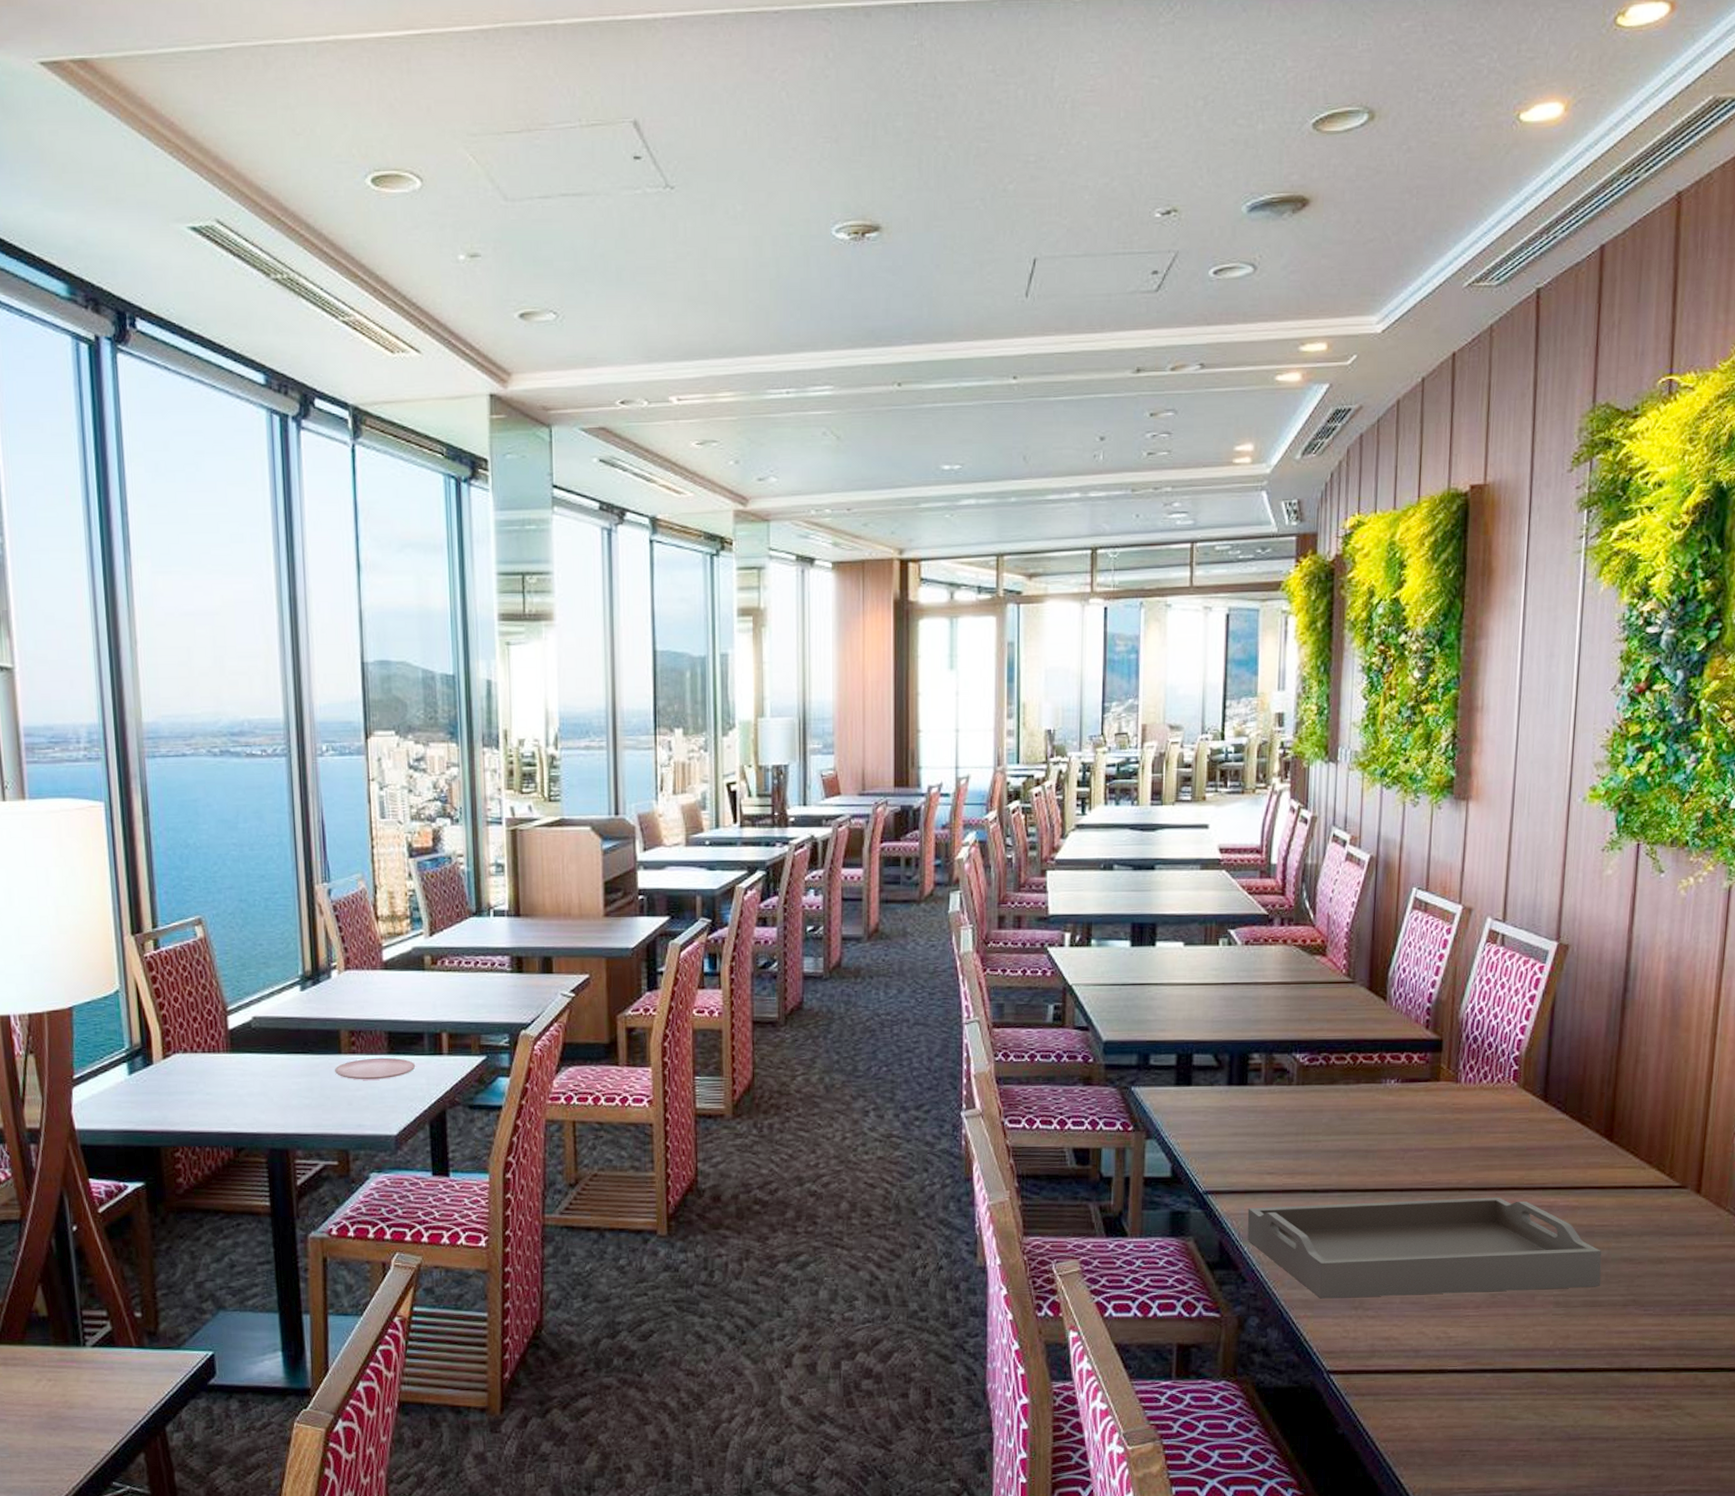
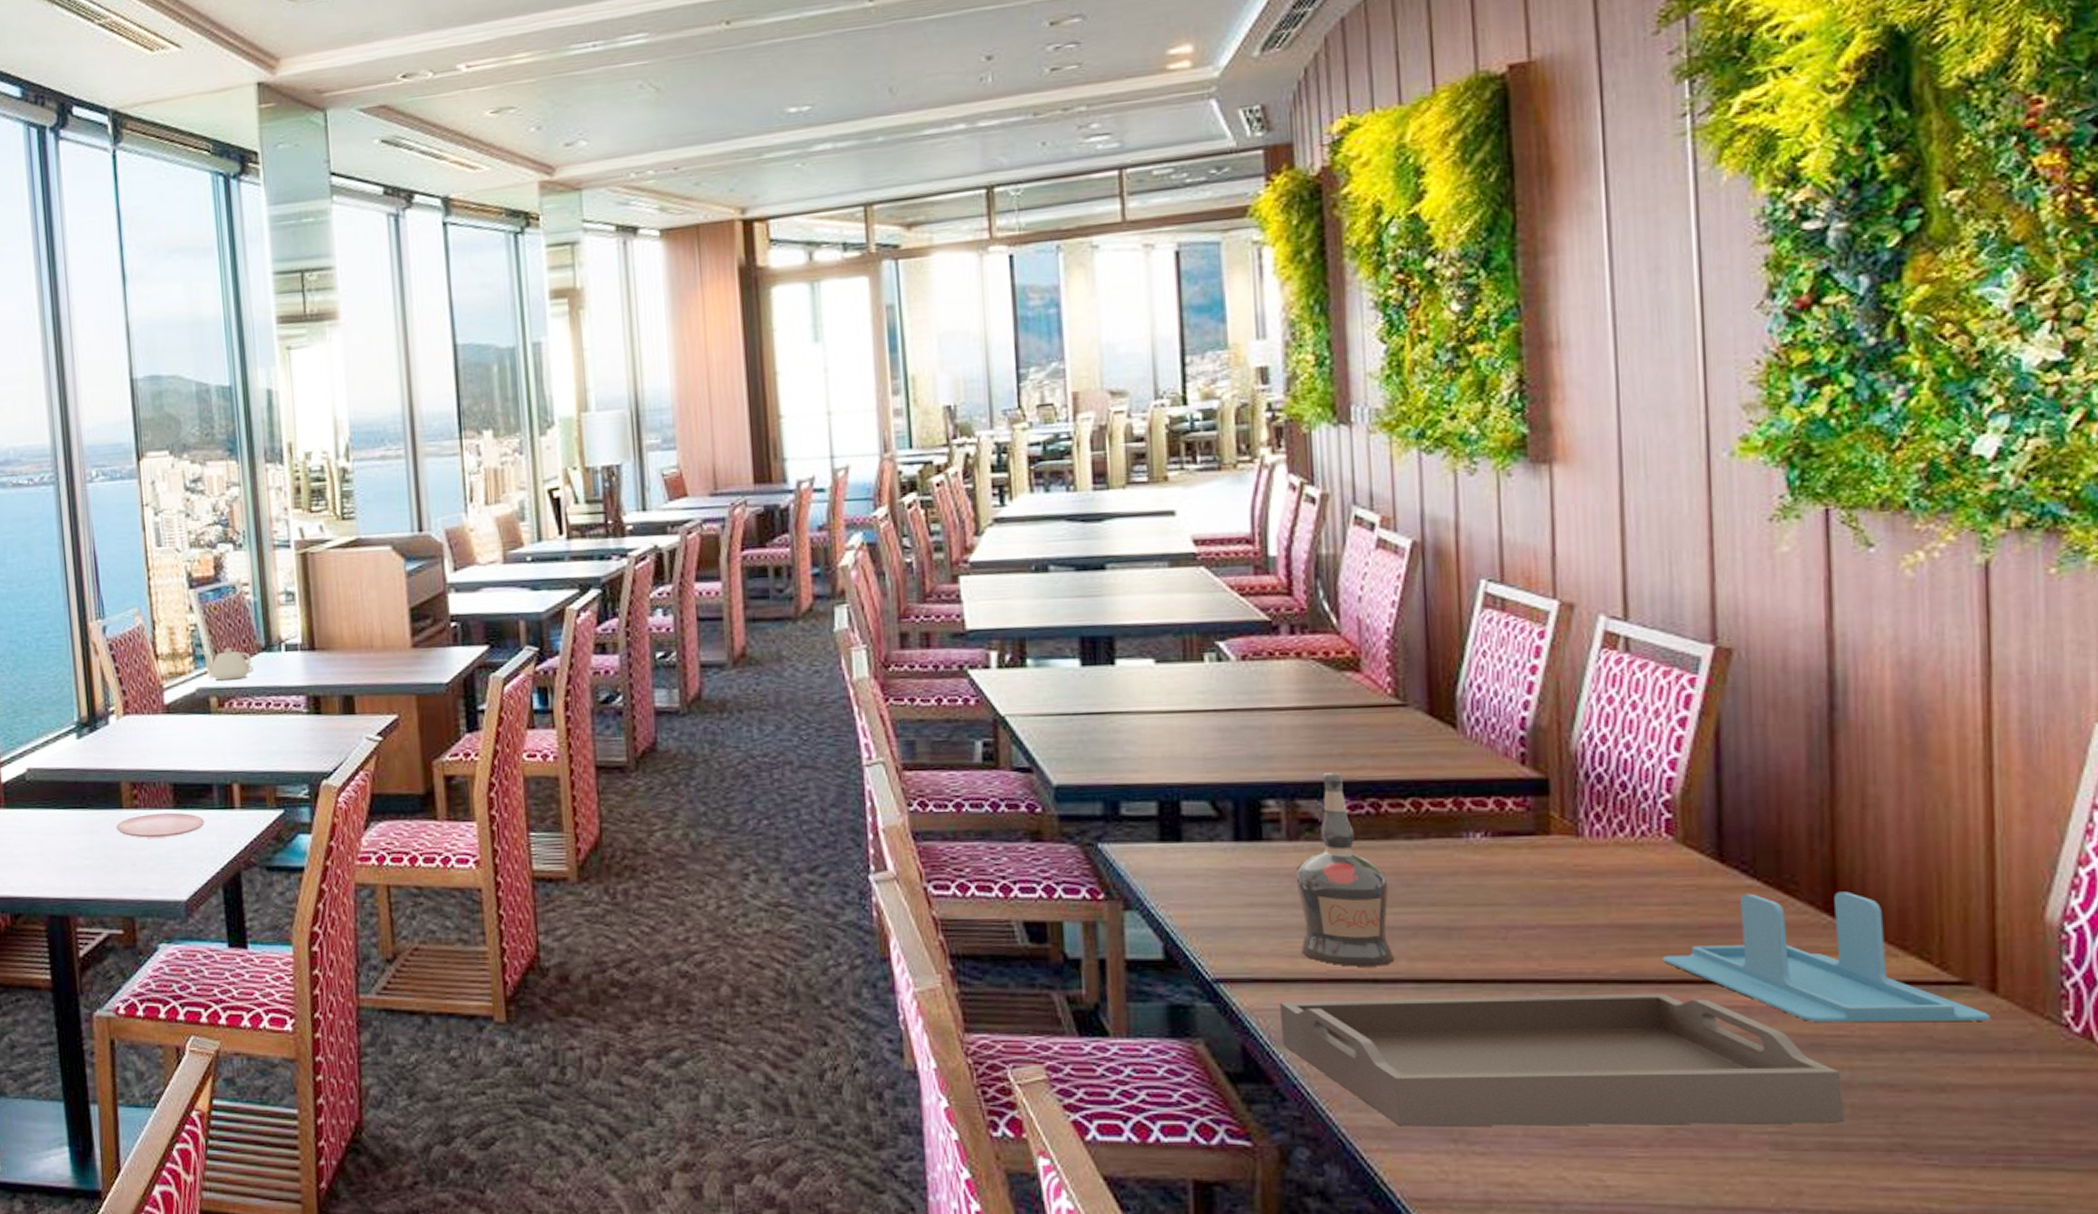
teapot: none [418,912,465,941] -> present [201,648,255,681]
liquor bottle: none [1266,1033,1330,1181] -> present [1295,772,1394,967]
napkin holder: none [1501,1123,1695,1217] -> present [1663,891,1990,1023]

